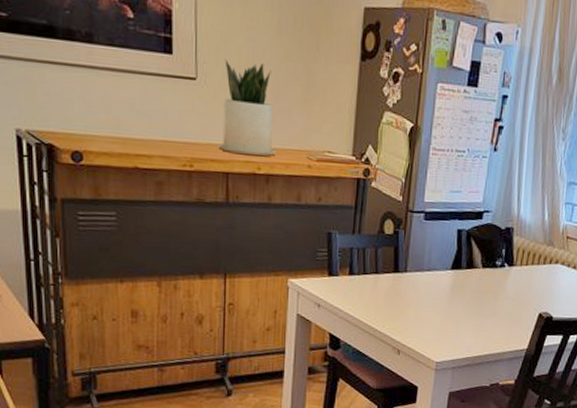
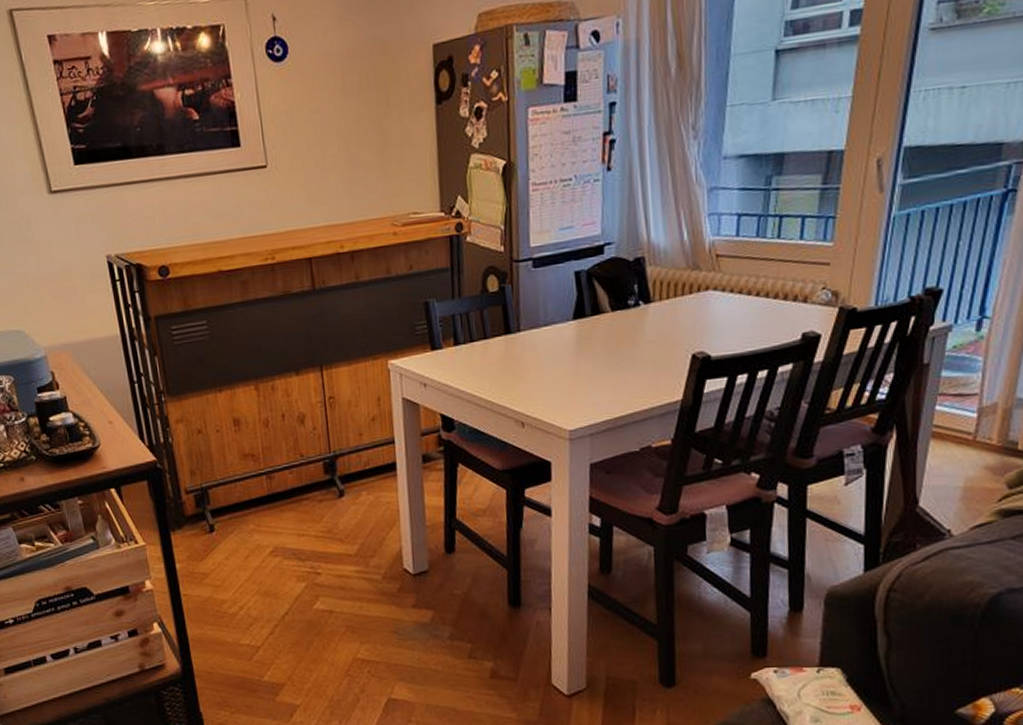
planter: present [218,59,277,157] -> none [292,133,358,237]

